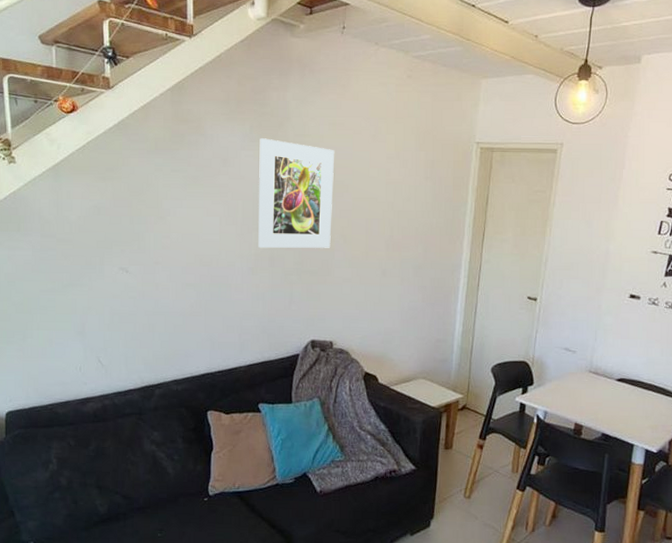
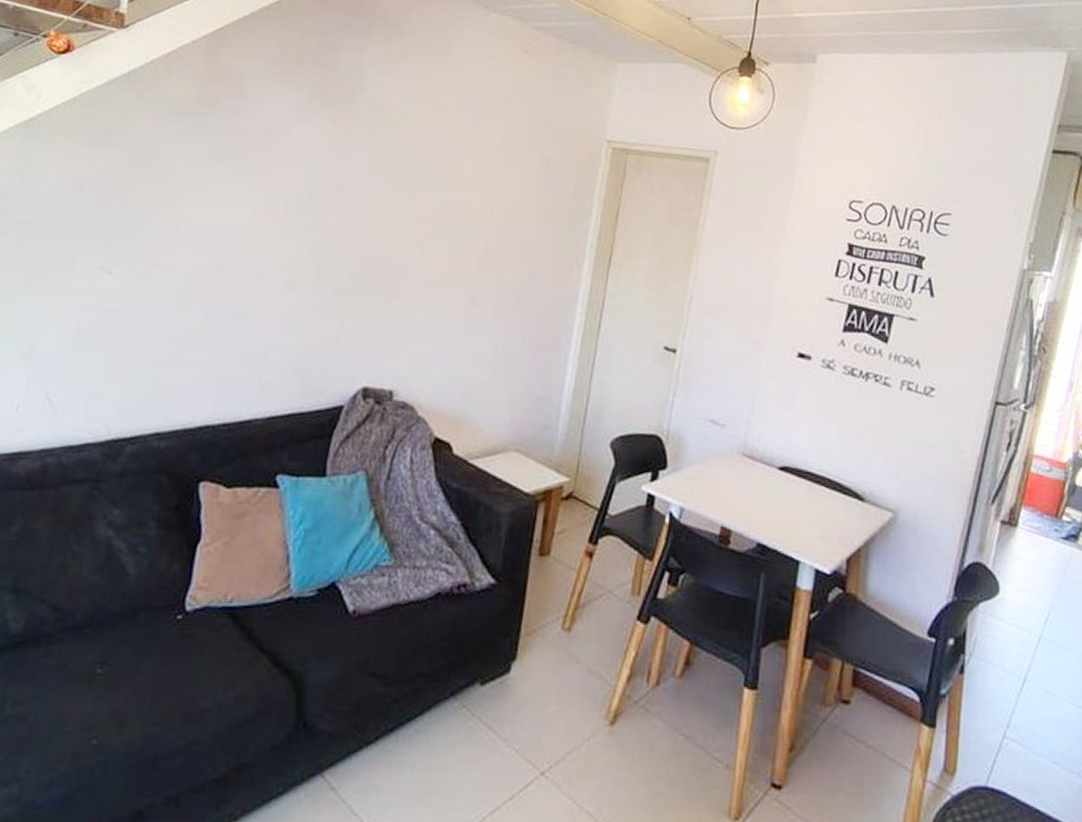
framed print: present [258,138,335,249] -> none [302,110,421,262]

